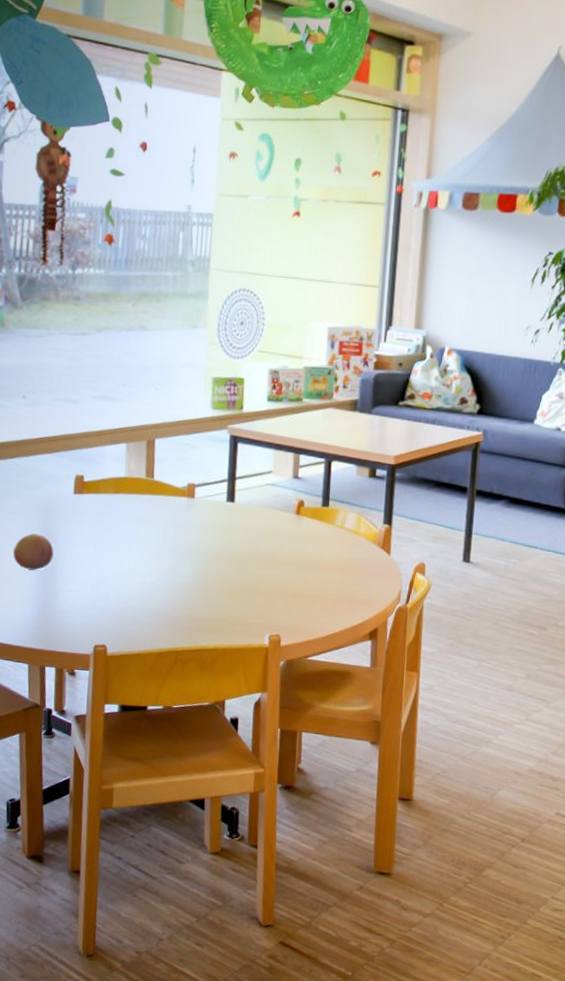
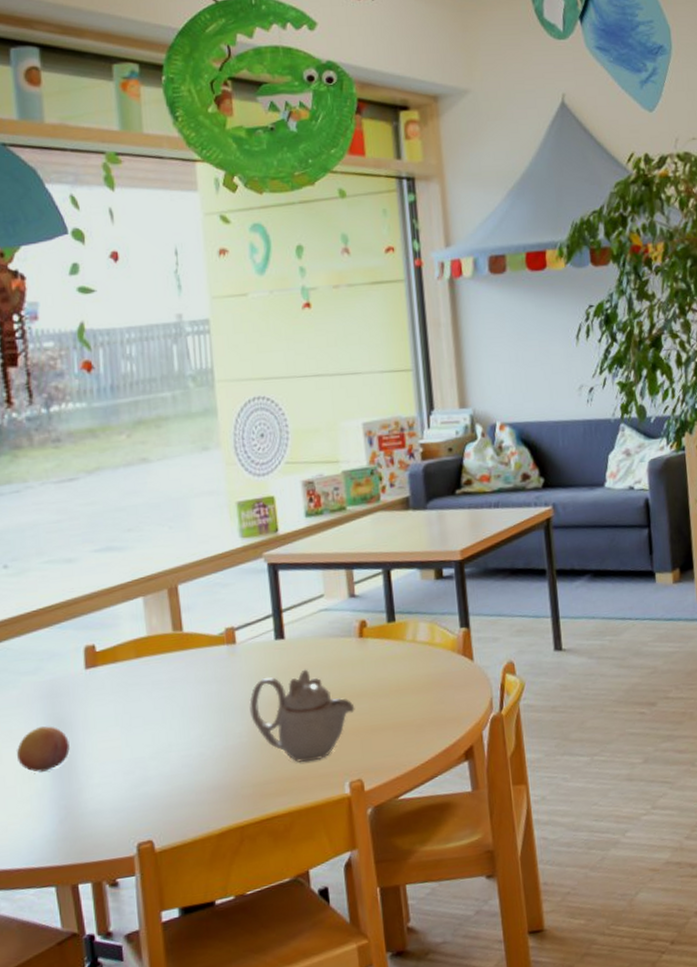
teapot: none [197,531,284,611] -> present [249,669,355,763]

